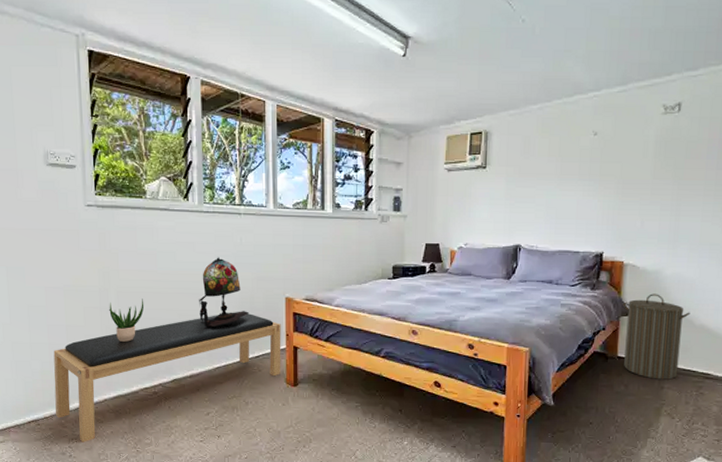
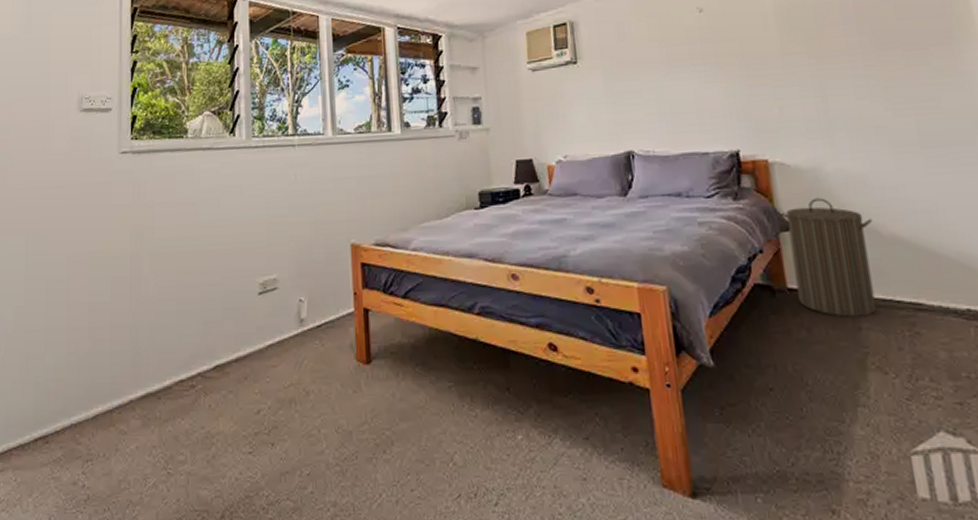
bench: present [53,312,281,443] -> none [68,268,349,465]
potted plant: present [109,299,144,342] -> none [141,261,182,319]
table lamp: present [199,257,250,327] -> none [247,200,308,291]

